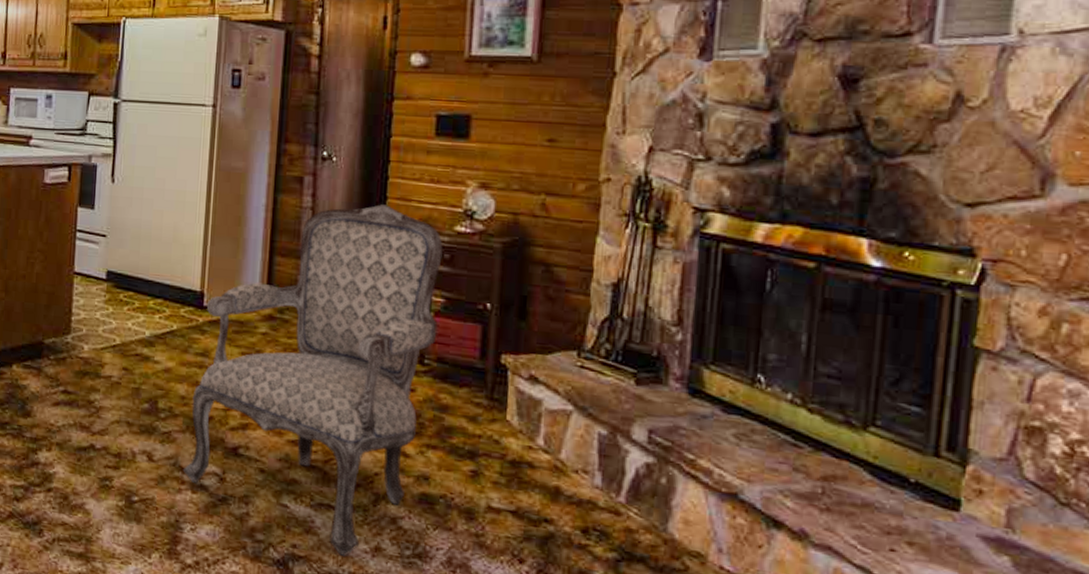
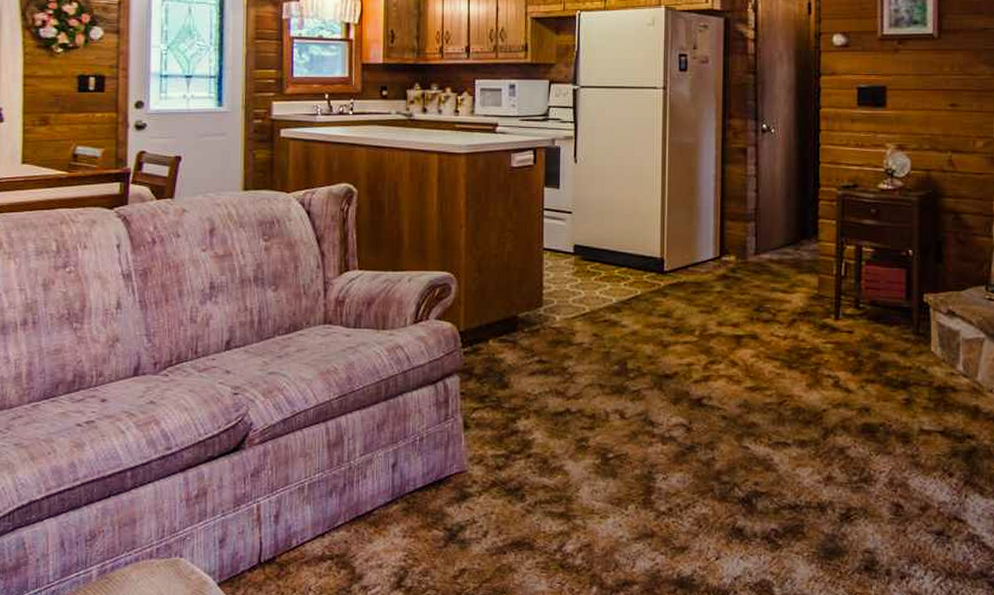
armchair: present [182,204,443,557] -> none [652,169,870,489]

